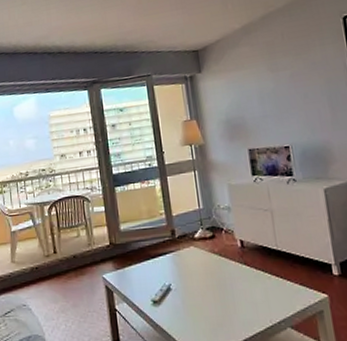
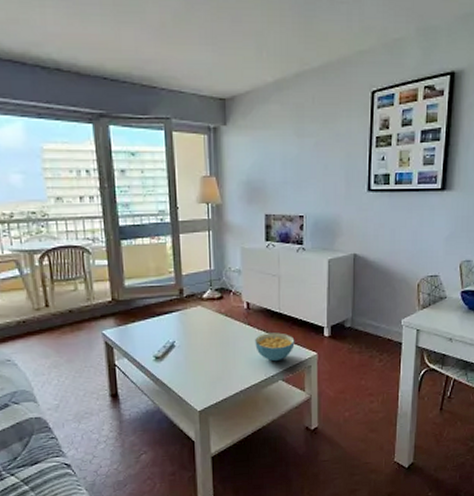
cereal bowl: none [253,272,300,306] -> present [254,332,295,362]

